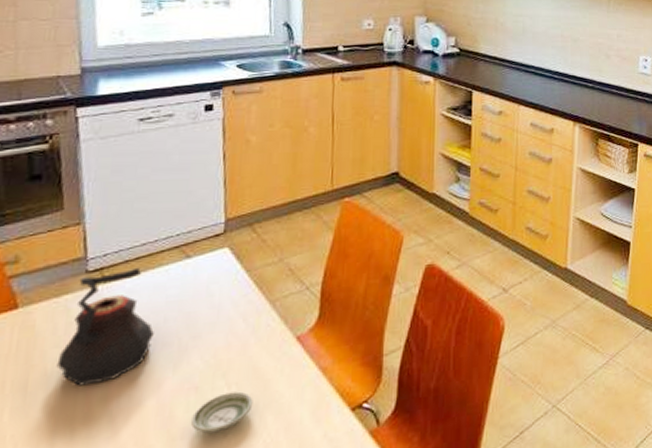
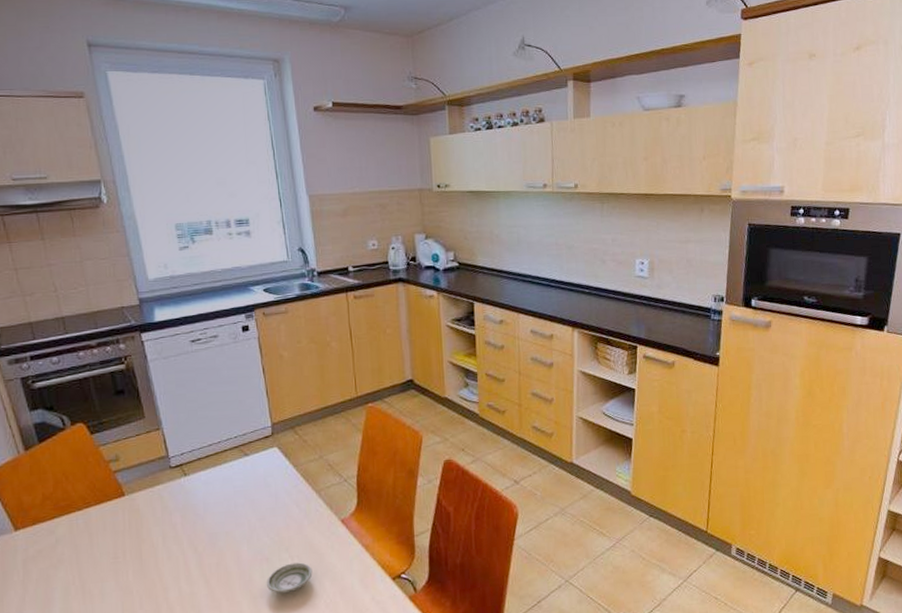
teapot: present [56,267,154,386] -> none [160,463,228,556]

